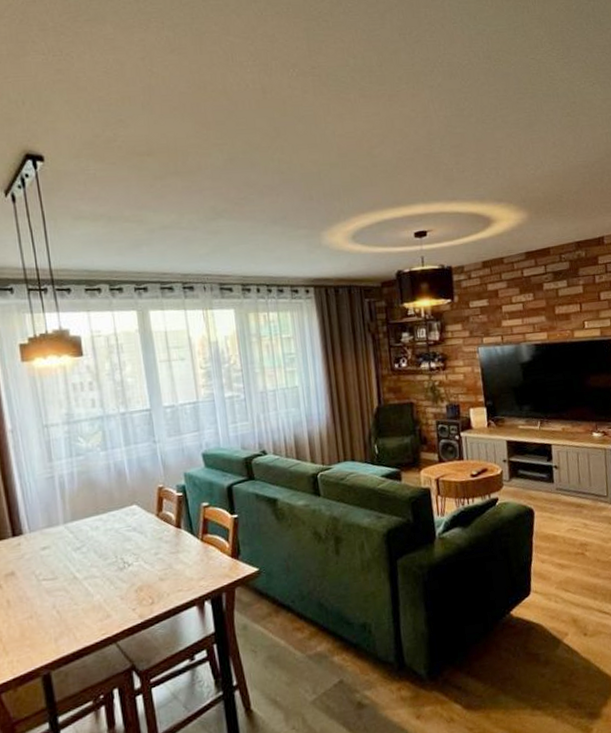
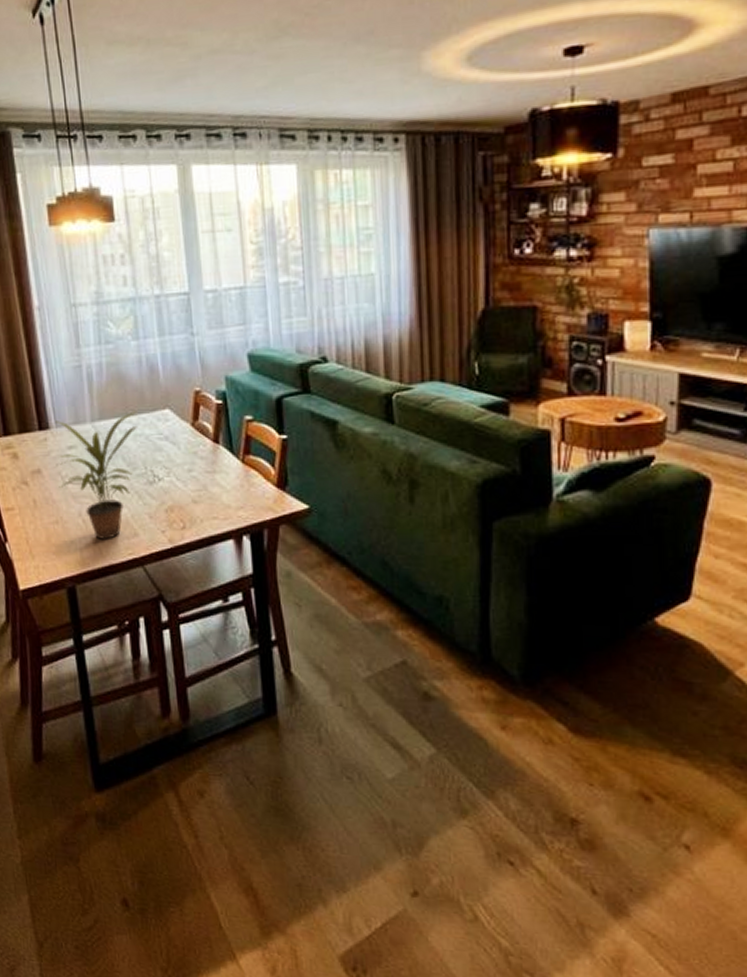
potted plant: none [29,509,109,626] -> present [55,411,139,539]

